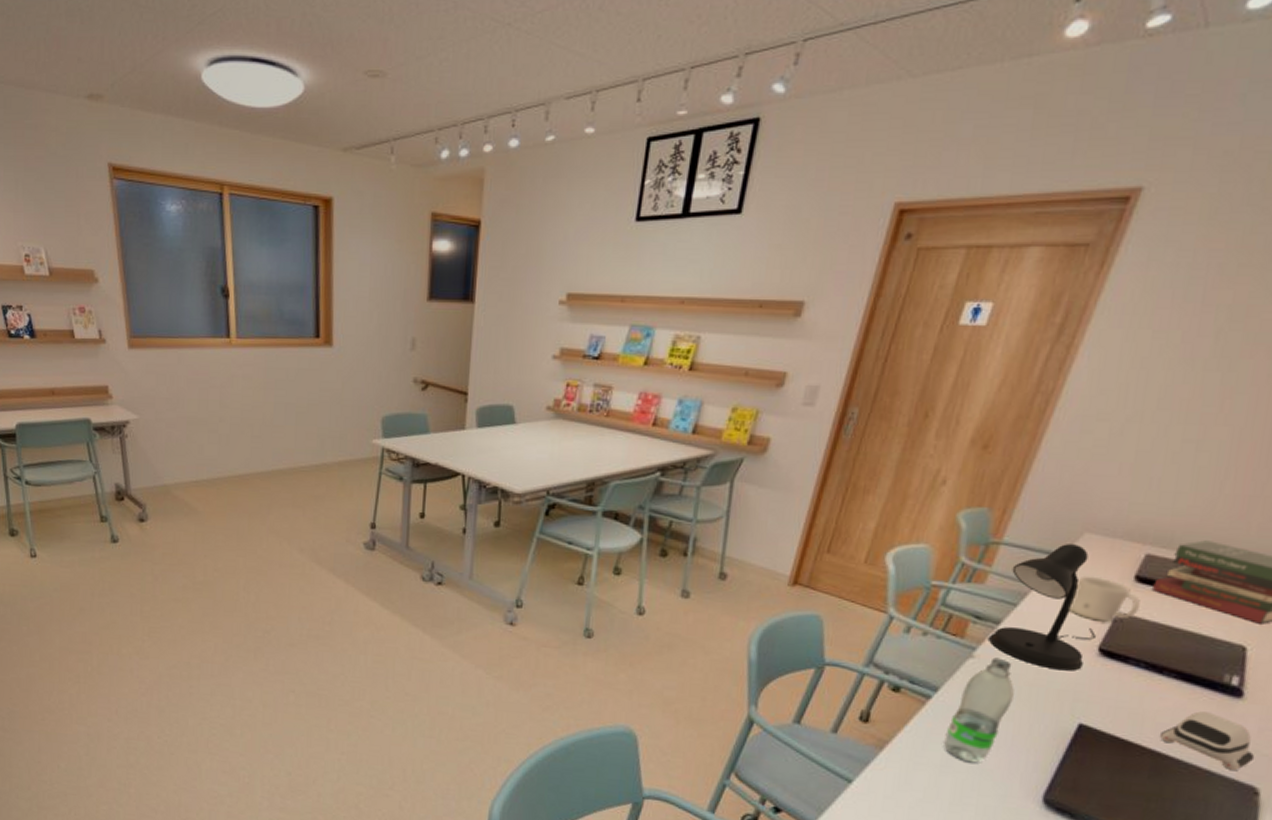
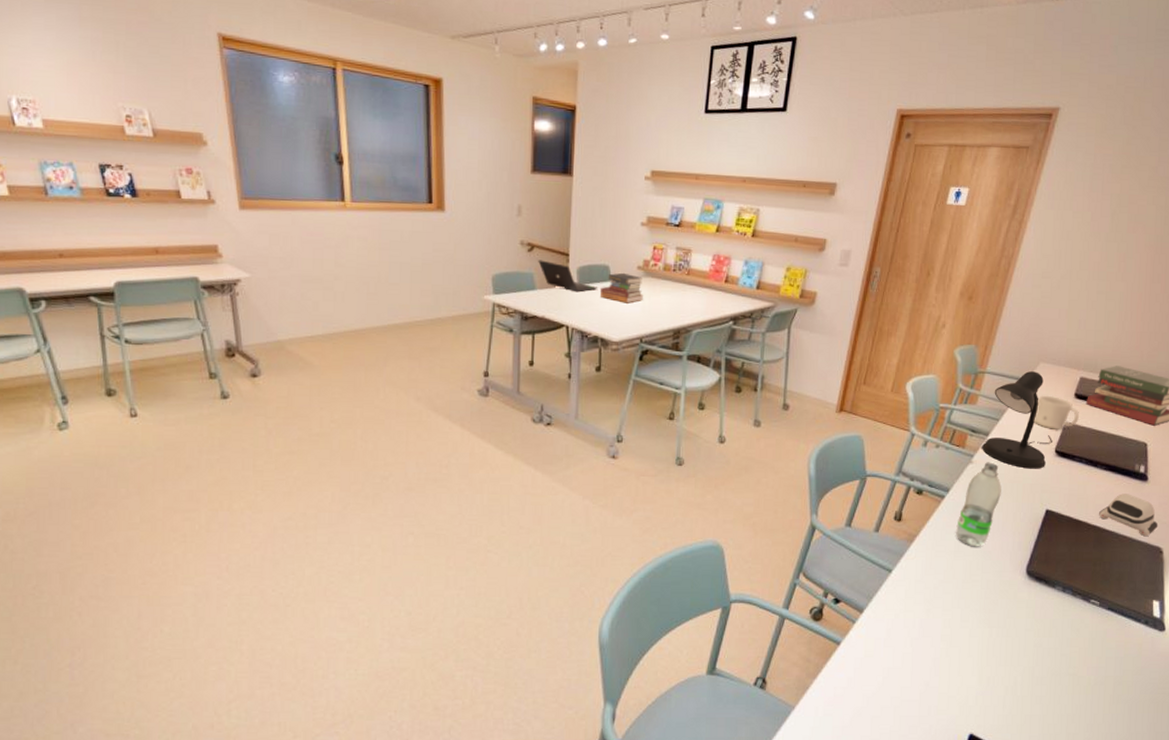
laptop: none [432,399,499,437] -> present [538,260,597,293]
books: none [501,414,552,450] -> present [599,272,643,304]

